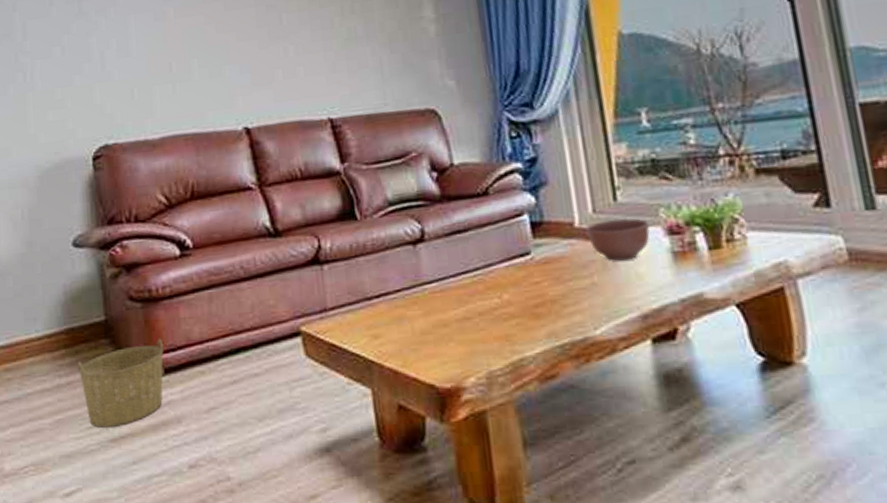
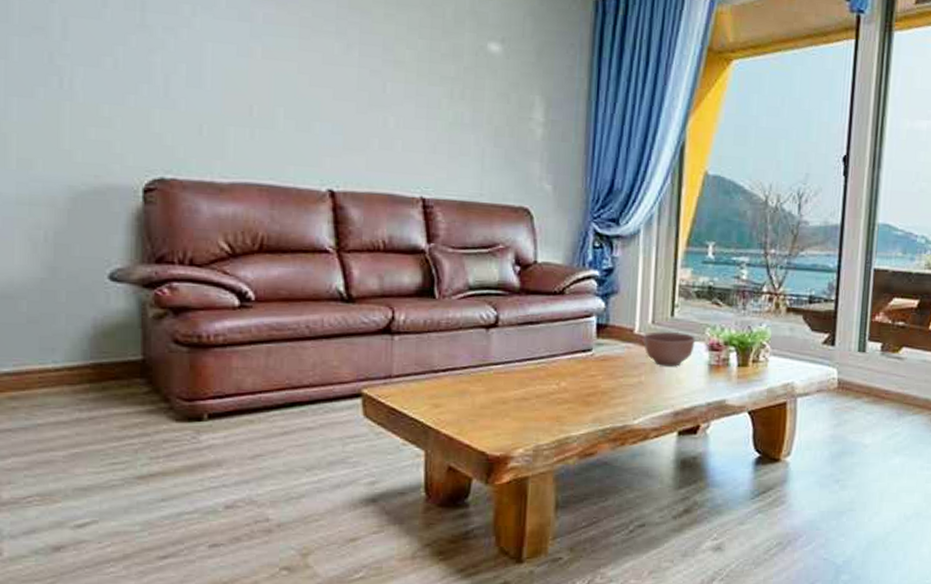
basket: present [77,338,164,428] -> none [103,384,210,465]

